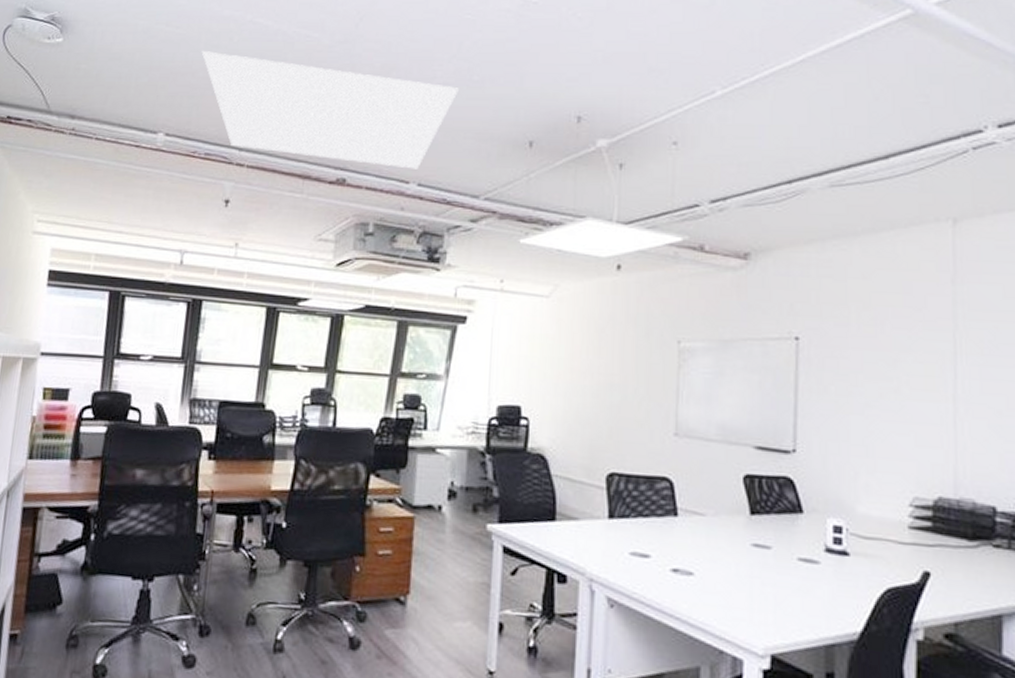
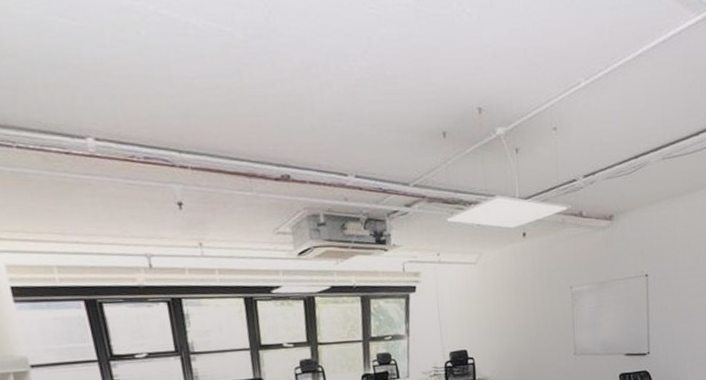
light panel: present [201,50,459,169] -> none [109,45,376,163]

